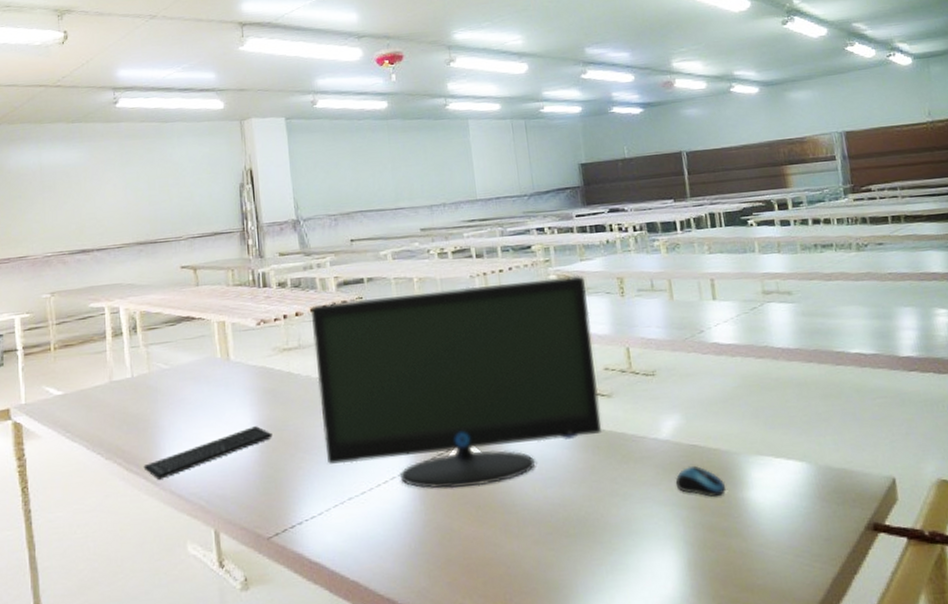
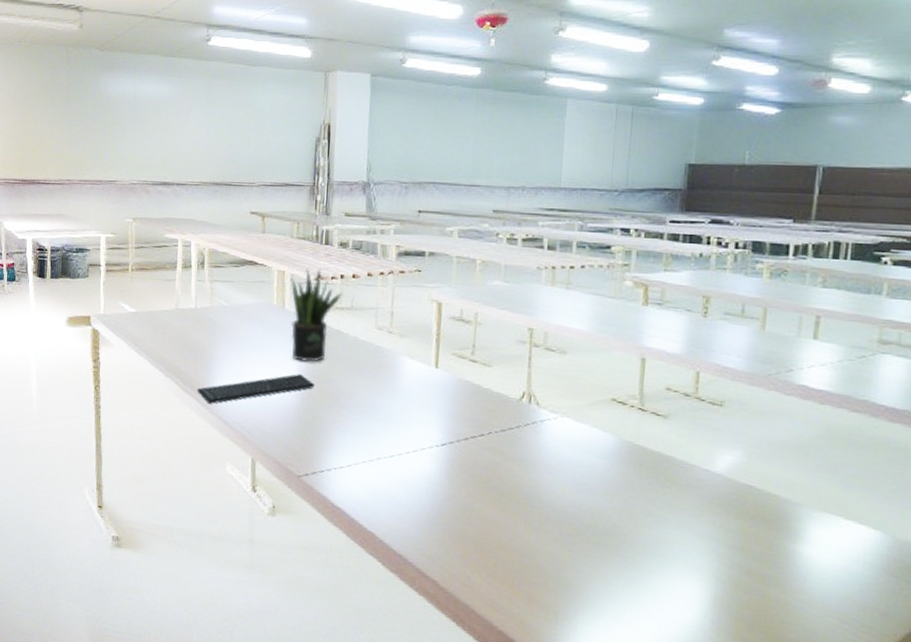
potted plant: none [232,313,289,412] -> present [291,268,343,362]
monitor: present [310,274,602,489] -> none [362,270,664,477]
computer mouse: present [675,465,726,497] -> none [719,505,777,542]

